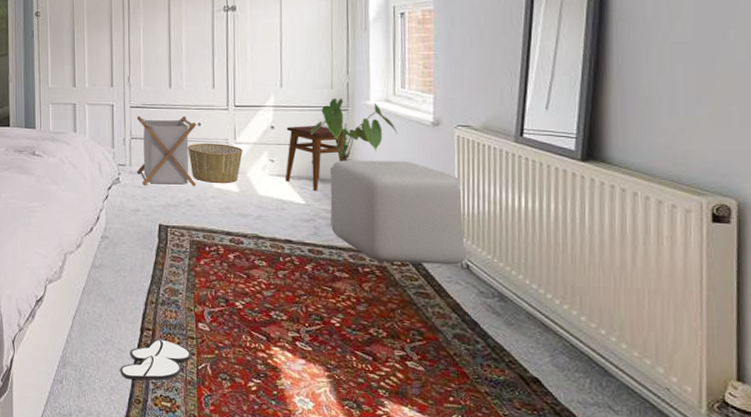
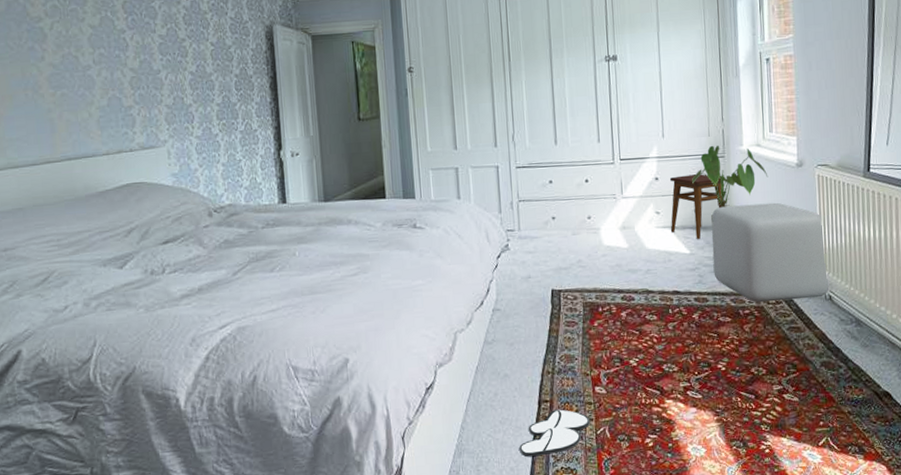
laundry basket: present [136,116,197,187] -> none [523,173,586,251]
basket: present [188,143,243,183] -> none [576,199,630,241]

